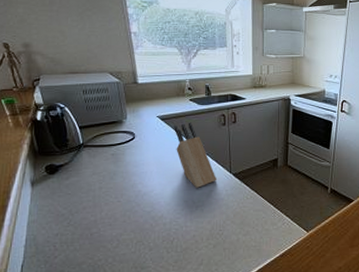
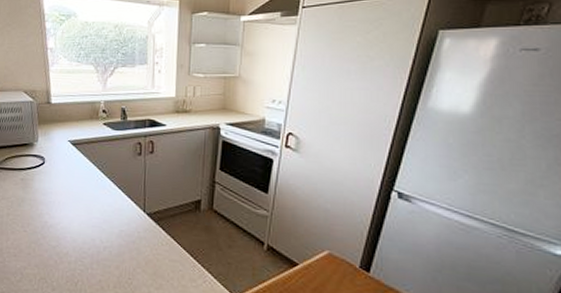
knife block: present [174,122,216,188] -> none [85,149,128,226]

